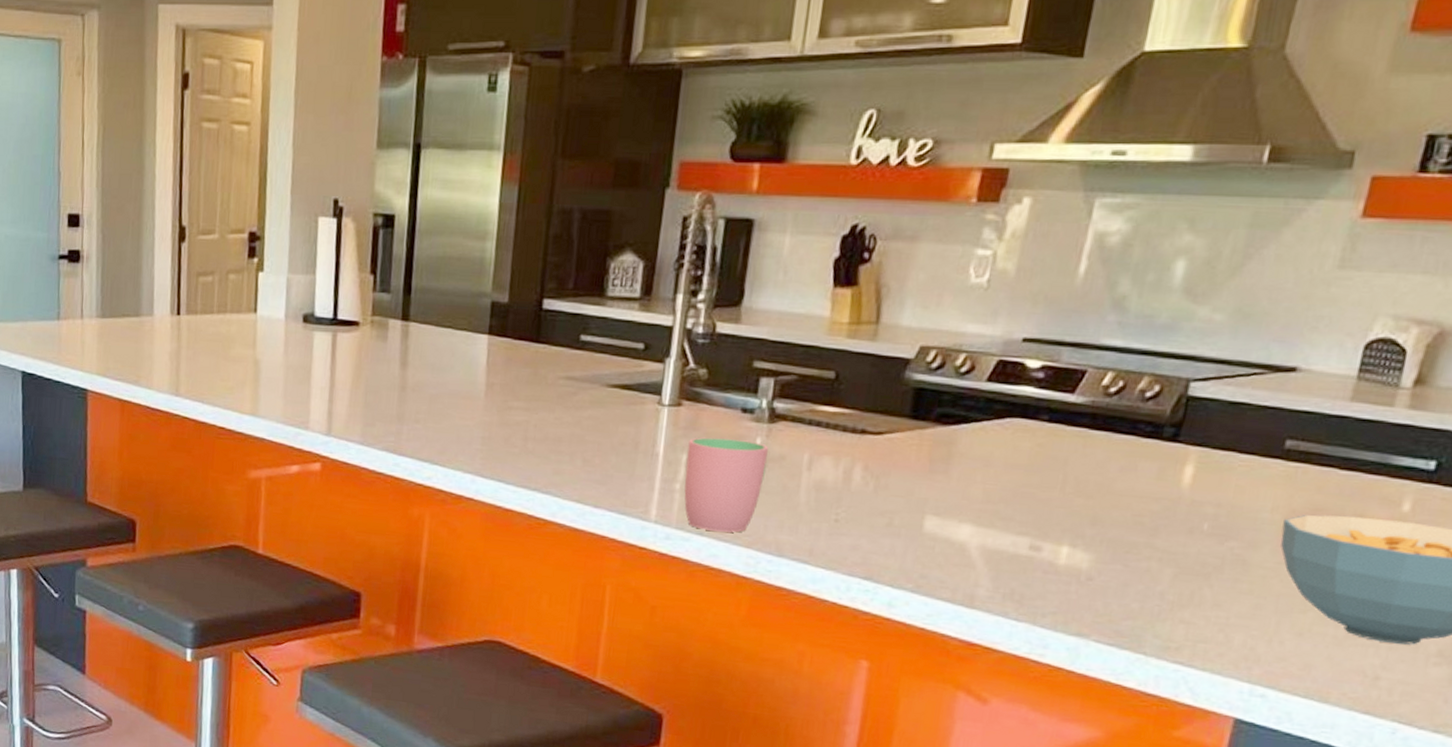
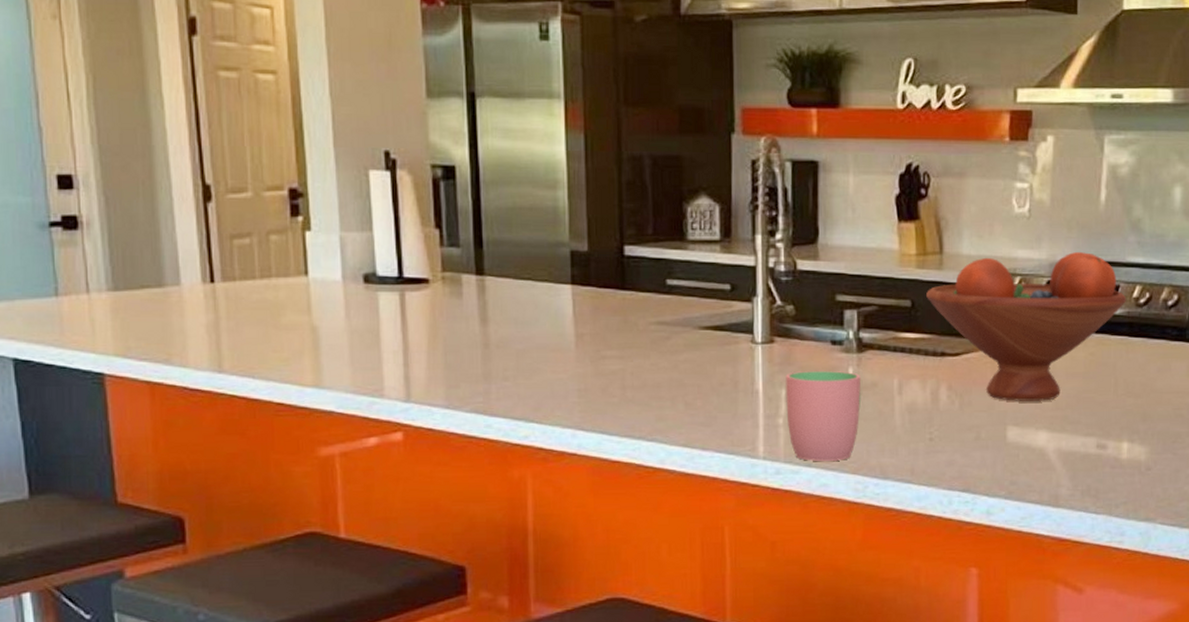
fruit bowl: none [853,329,1094,492] -> present [926,251,1127,402]

